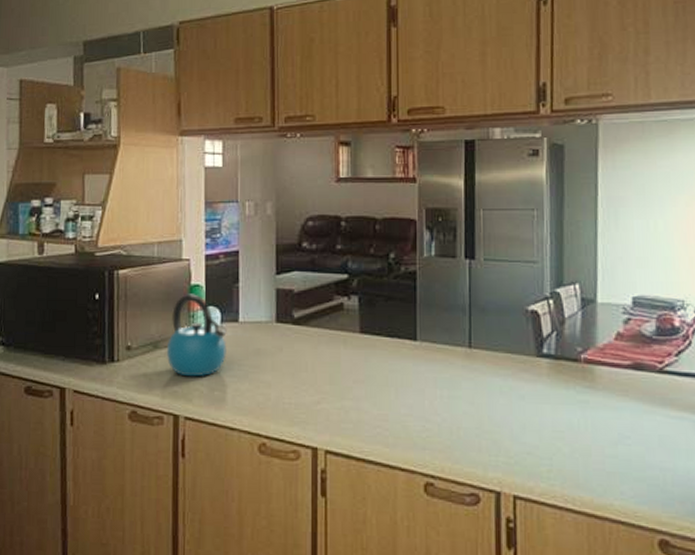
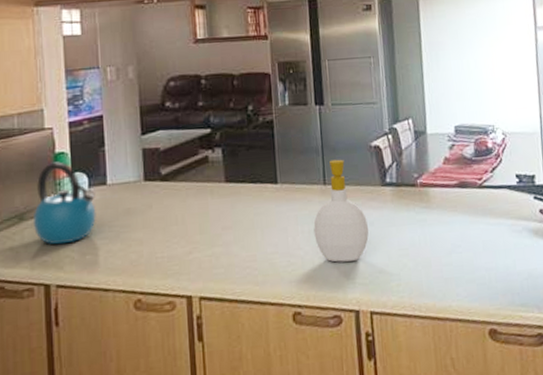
soap bottle: none [454,321,519,436] -> present [313,159,369,263]

